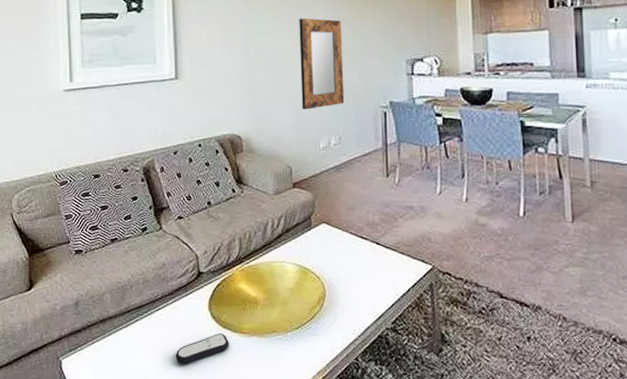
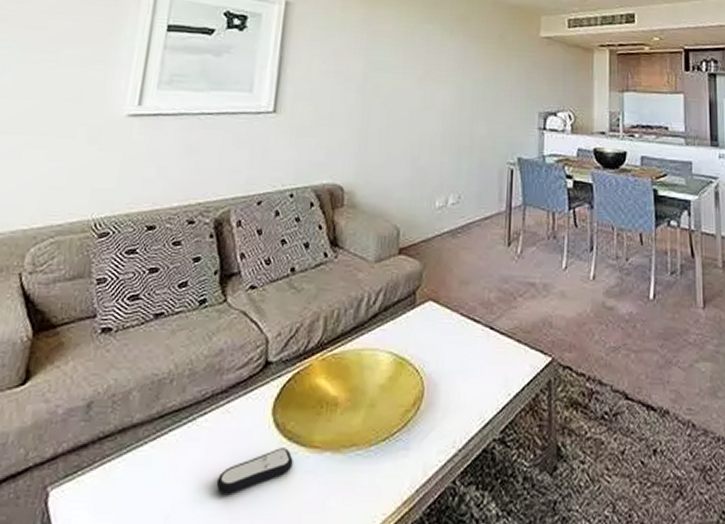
home mirror: present [299,18,345,110] -> none [419,56,473,161]

